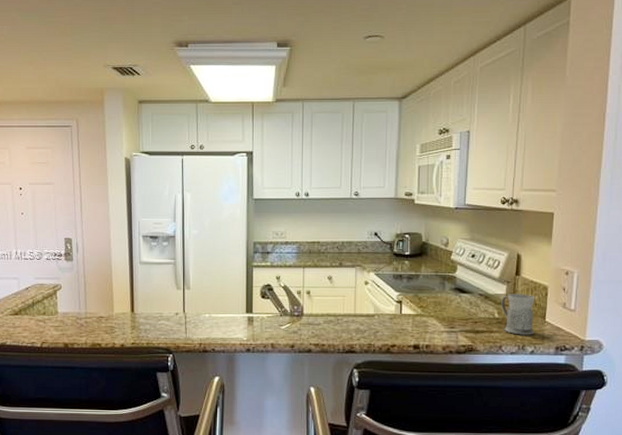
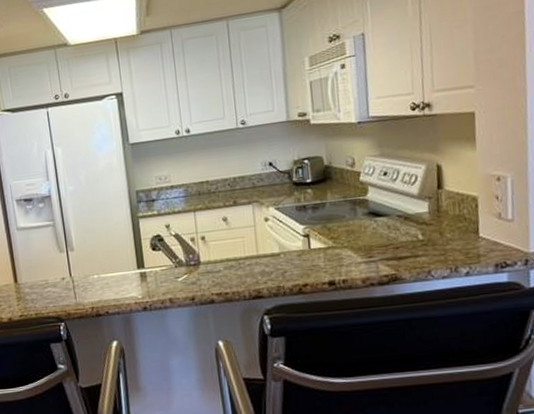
mug: present [501,294,535,335] -> none [424,208,468,256]

